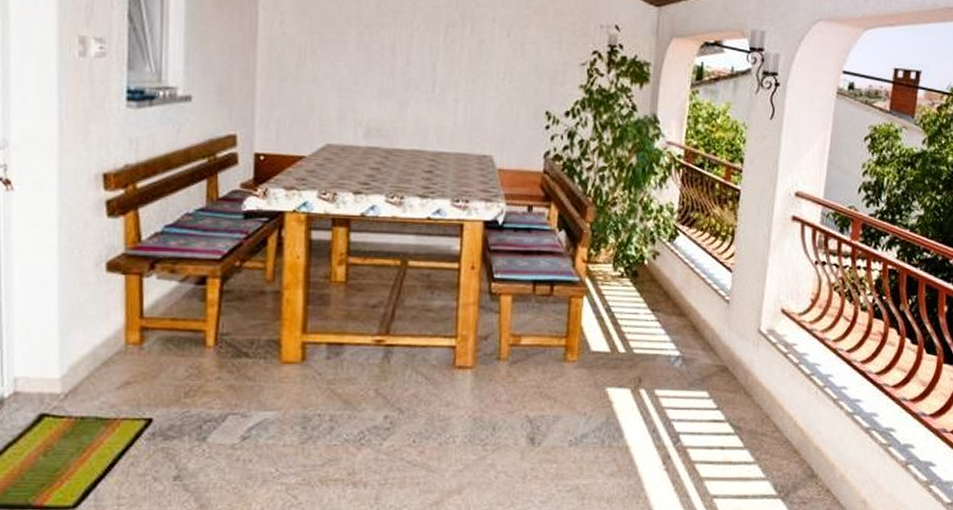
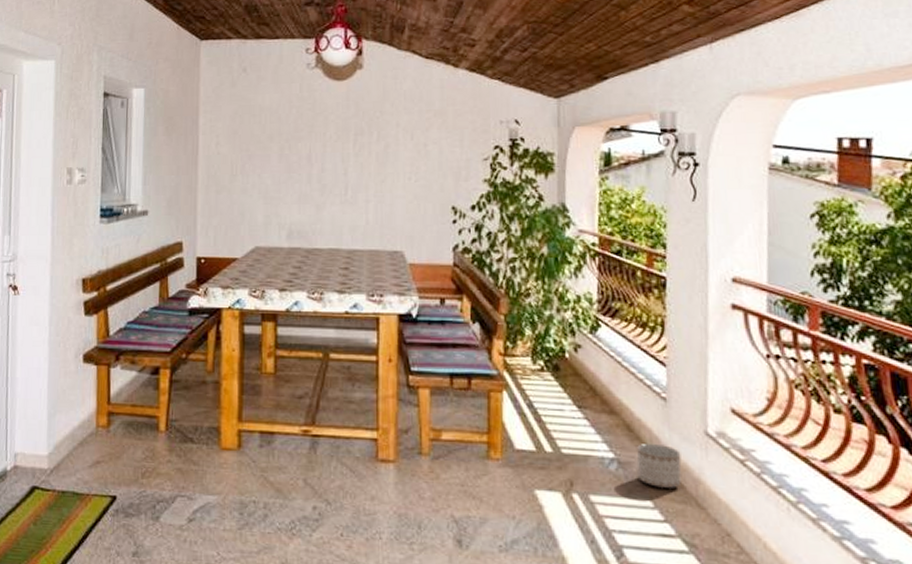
planter: none [698,341,737,381] -> present [636,443,682,489]

